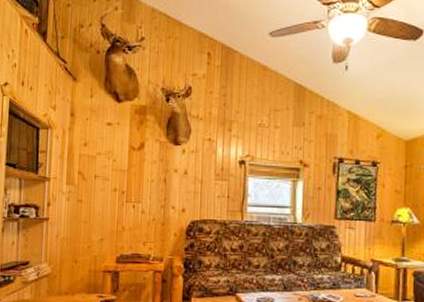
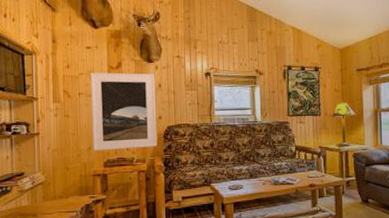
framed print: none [105,152,181,244] -> present [91,72,157,151]

